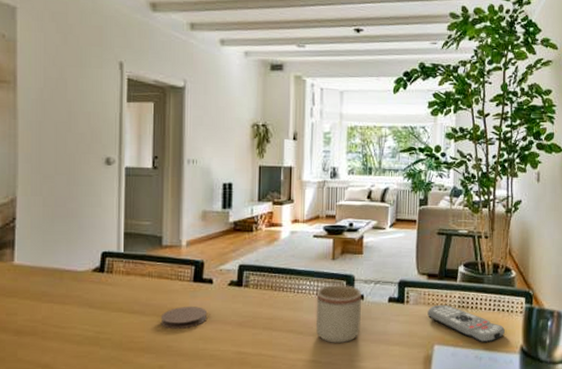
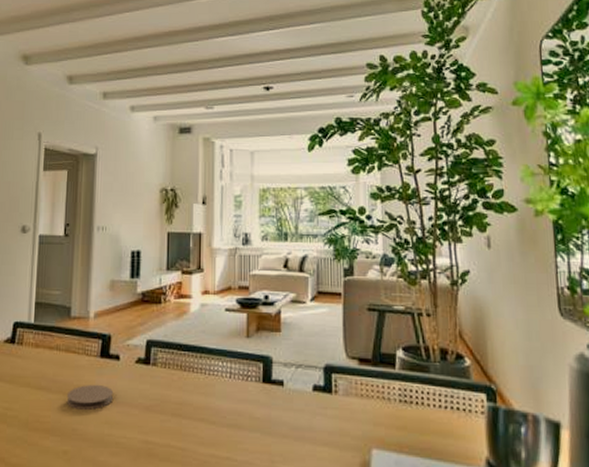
mug: present [315,284,362,344] -> none [229,366,282,439]
remote control: present [427,304,505,343] -> none [361,397,463,451]

